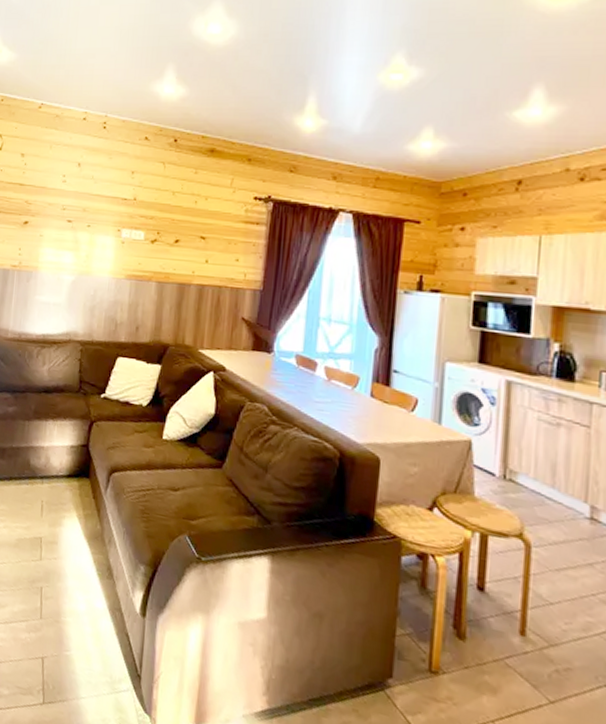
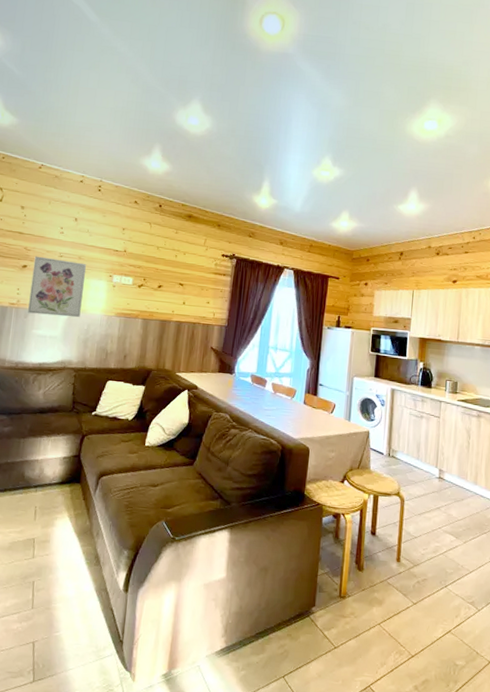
wall art: none [30,210,91,281] -> present [28,256,86,318]

